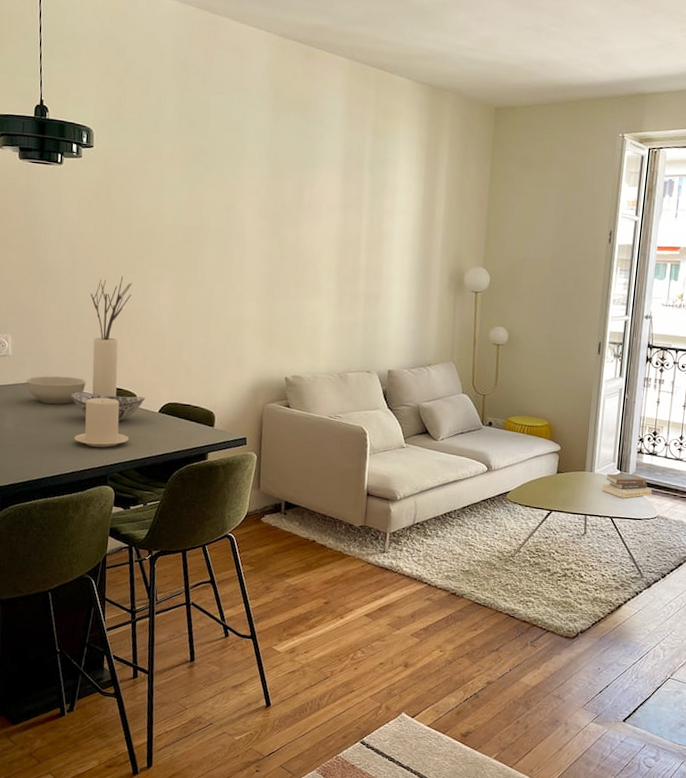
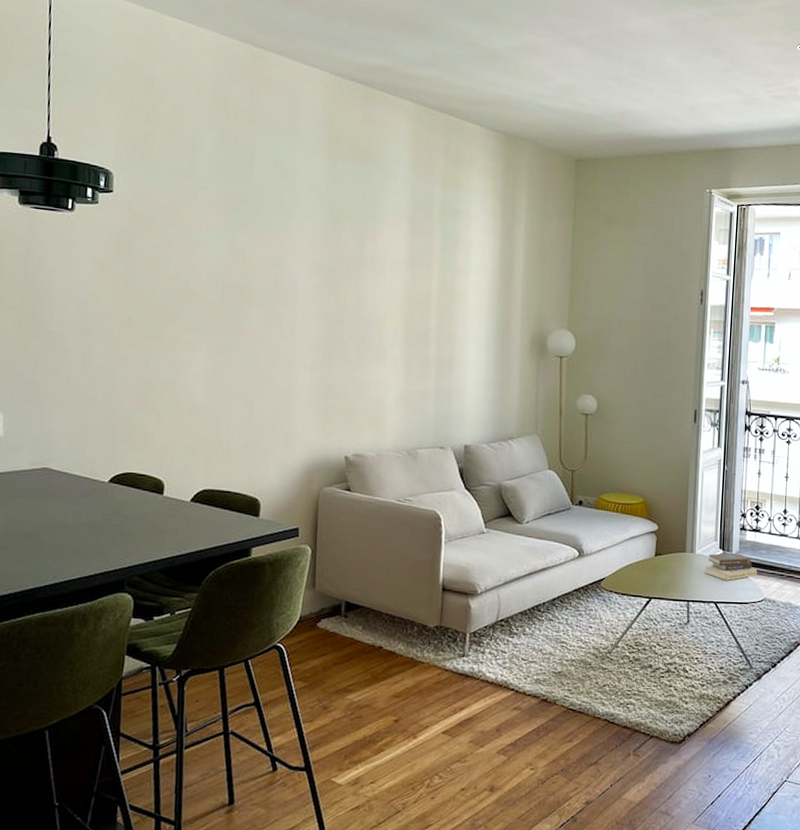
bowl: present [26,376,86,405] -> none [21,461,99,495]
decorative bowl: present [71,392,146,421] -> none [79,479,175,514]
candle: present [74,397,129,448] -> none [82,485,153,546]
vase: present [90,276,132,397] -> none [106,341,159,485]

